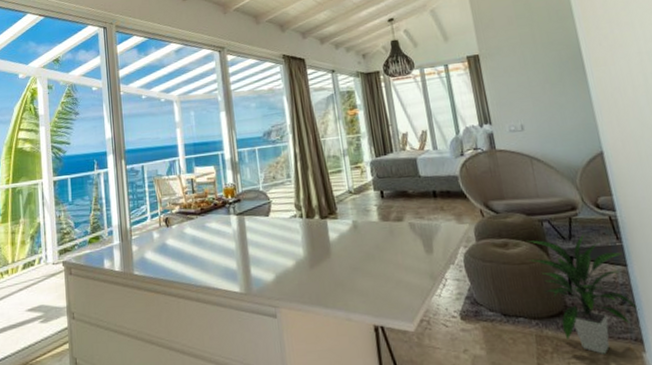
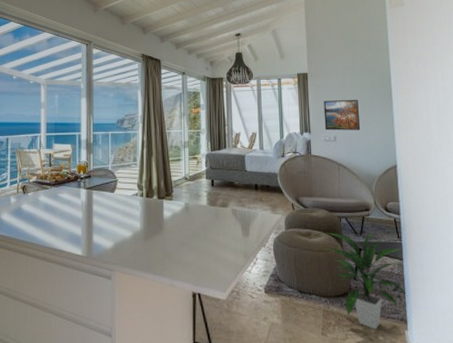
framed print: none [502,79,552,119] -> present [323,100,361,130]

